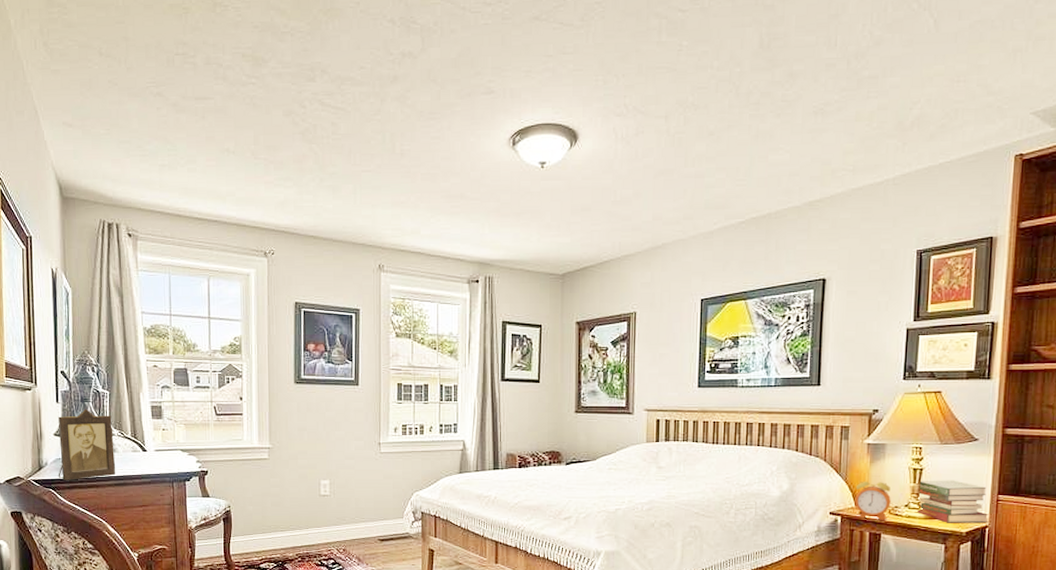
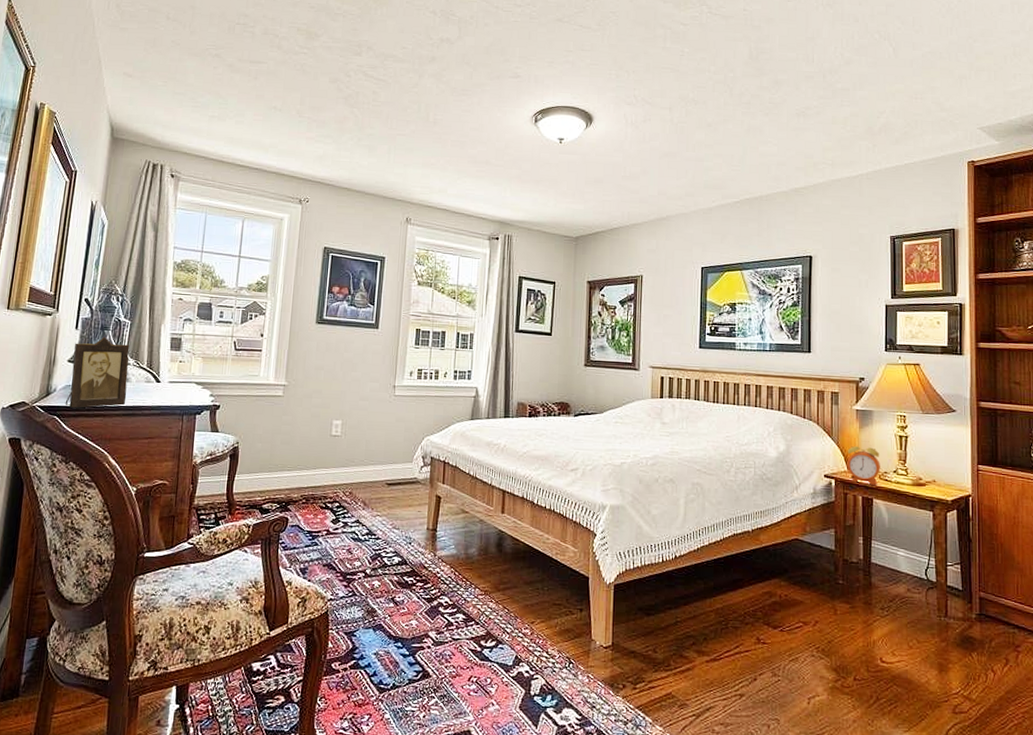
books: present [917,480,989,524] -> none [904,448,971,492]

